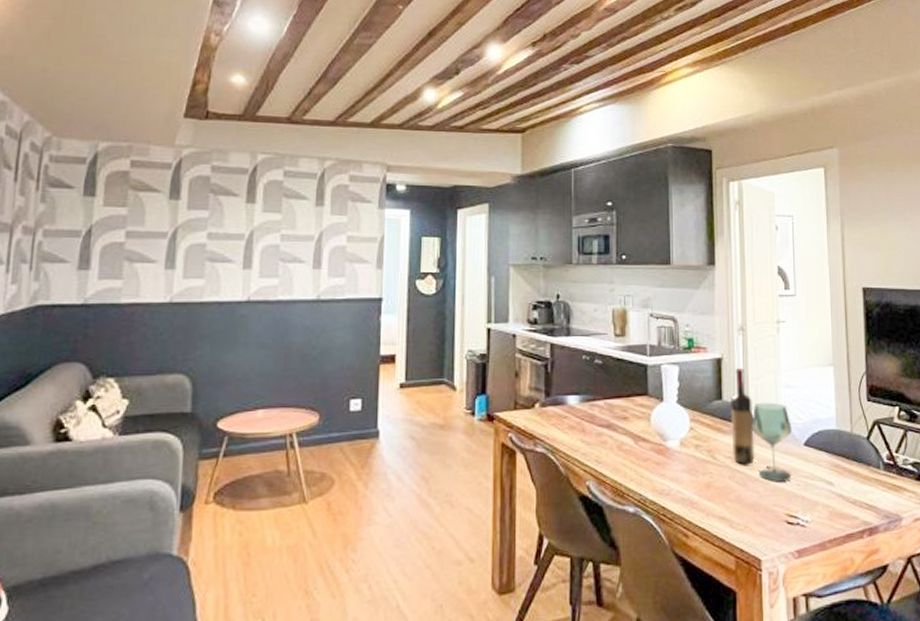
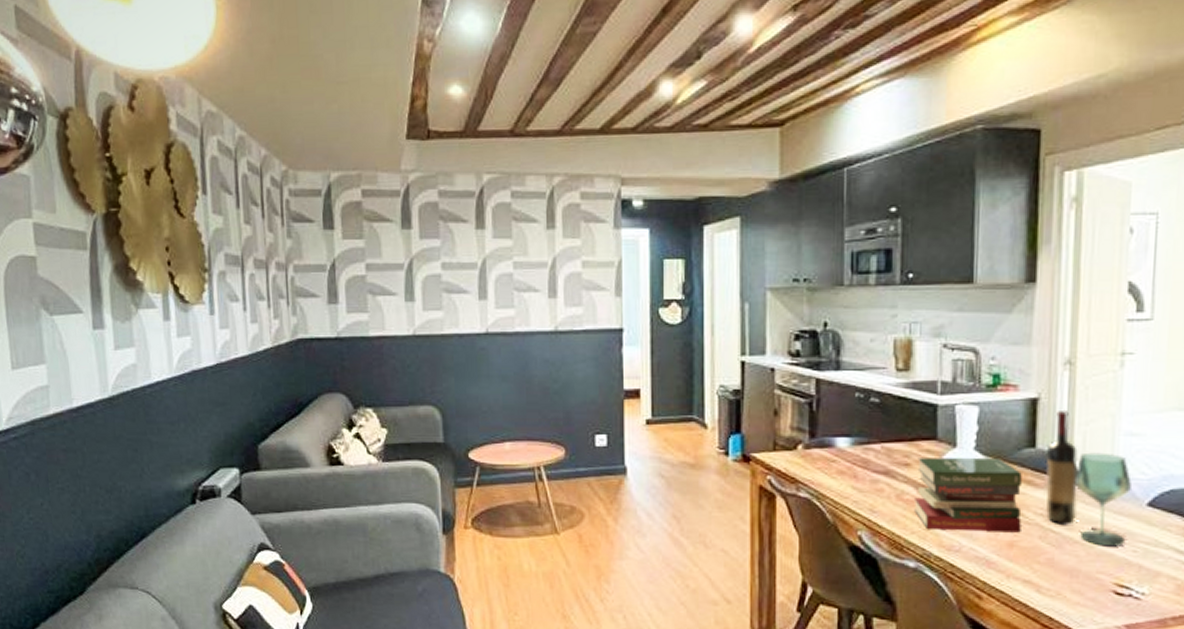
books: none [631,409,715,477] -> present [913,457,1022,533]

